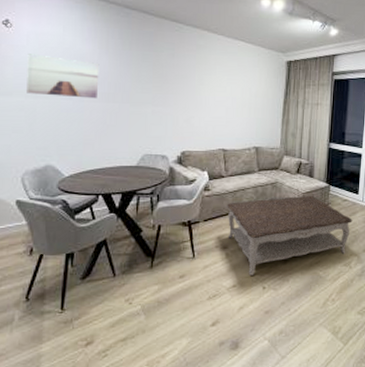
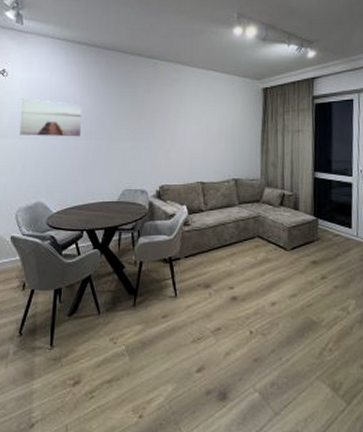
coffee table: present [227,195,353,276] -> none [208,229,347,318]

